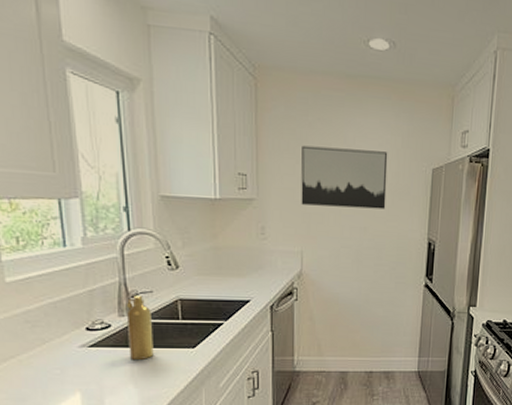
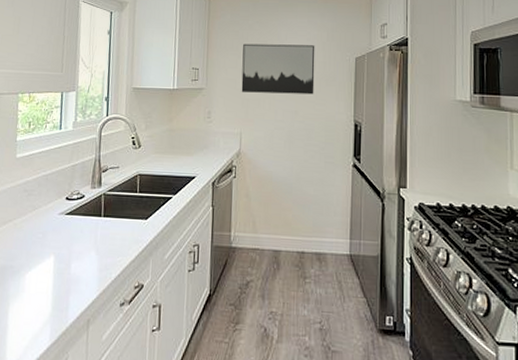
perfume bottle: present [126,295,154,359] -> none [95,170,116,228]

